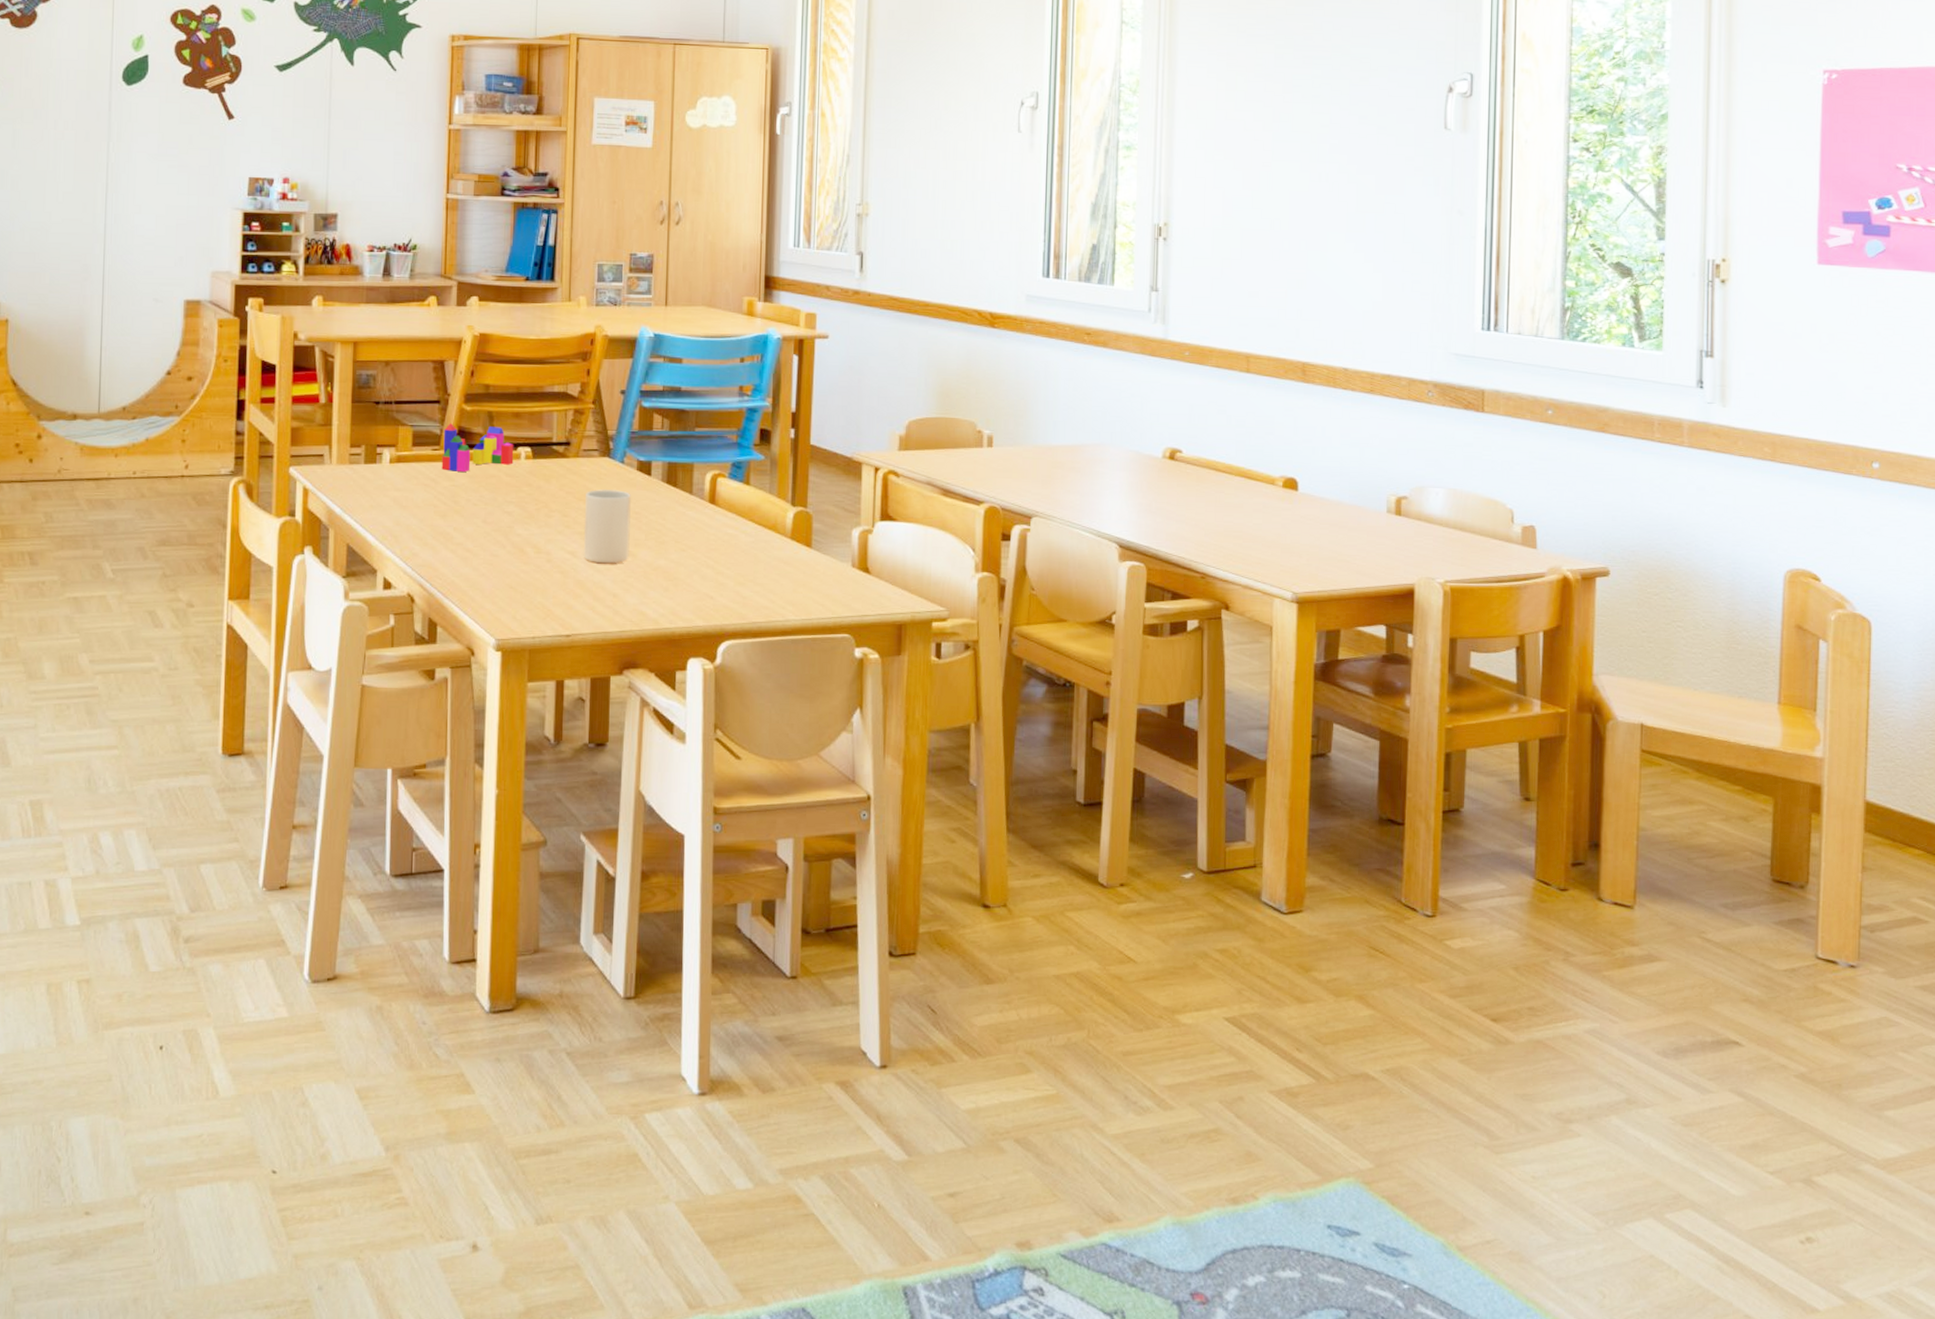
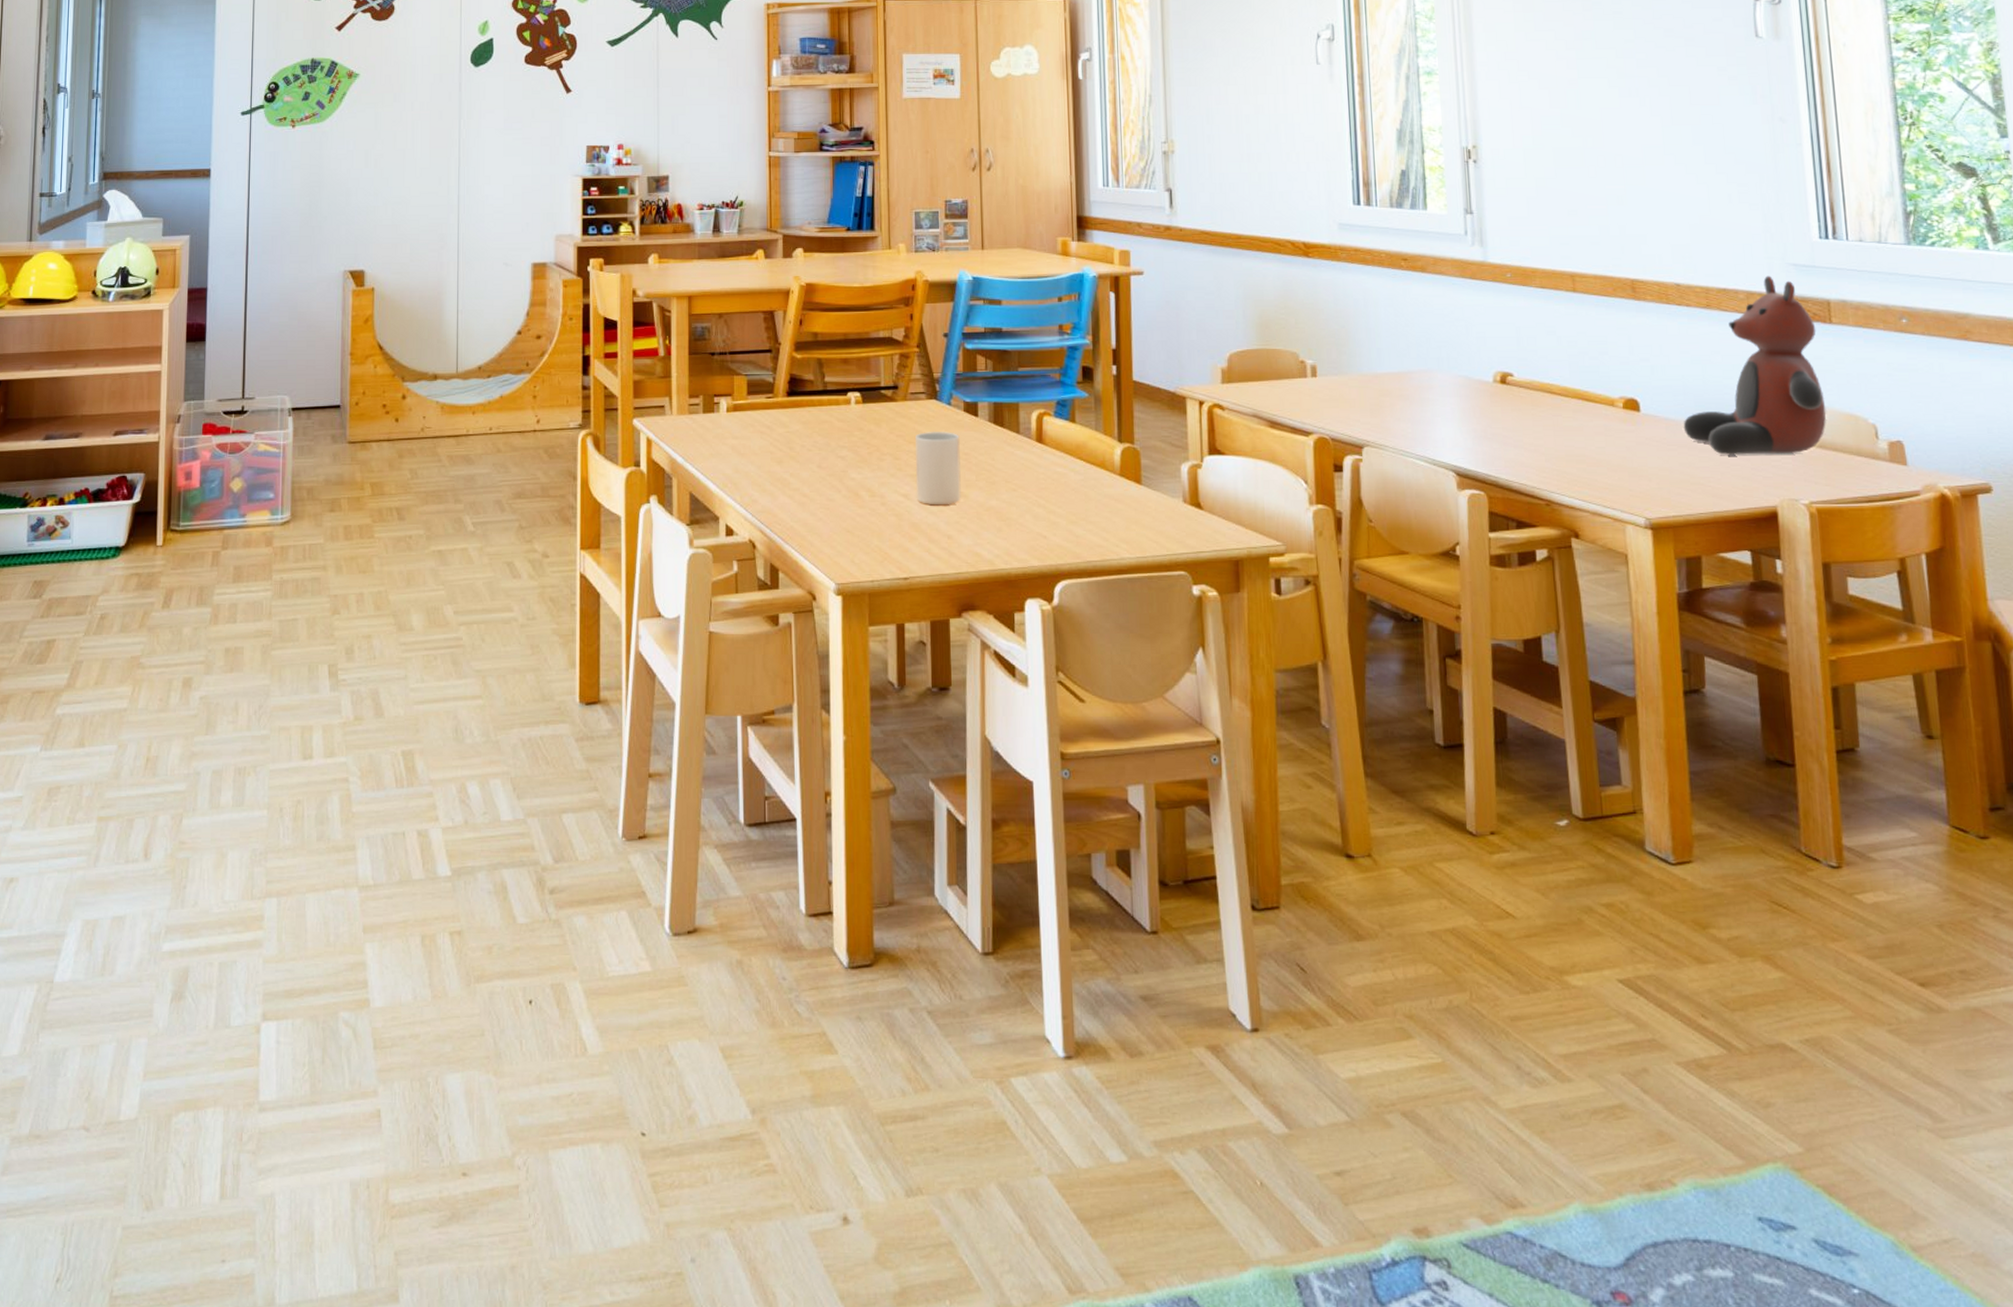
building blocks: present [441,422,514,473] -> none [775,370,844,419]
teddy bear: none [1336,364,1470,535] -> present [1683,275,1827,455]

